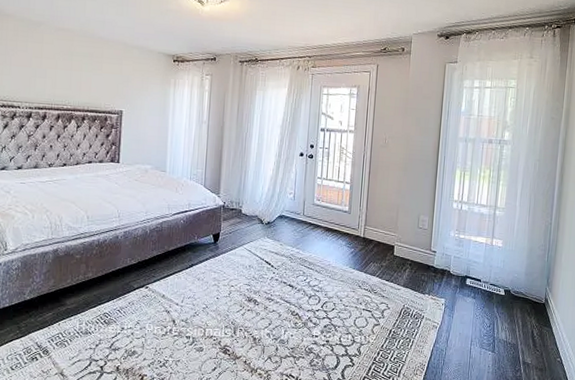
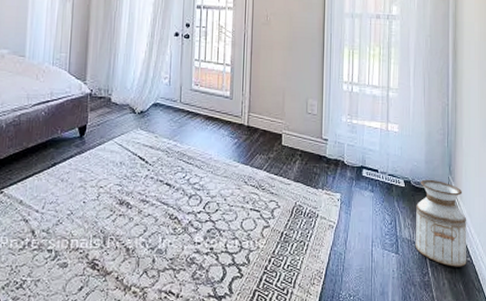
planter: none [510,289,560,366] -> present [415,179,467,267]

